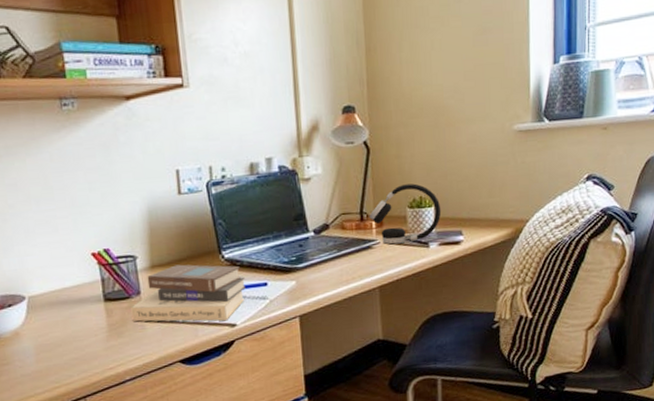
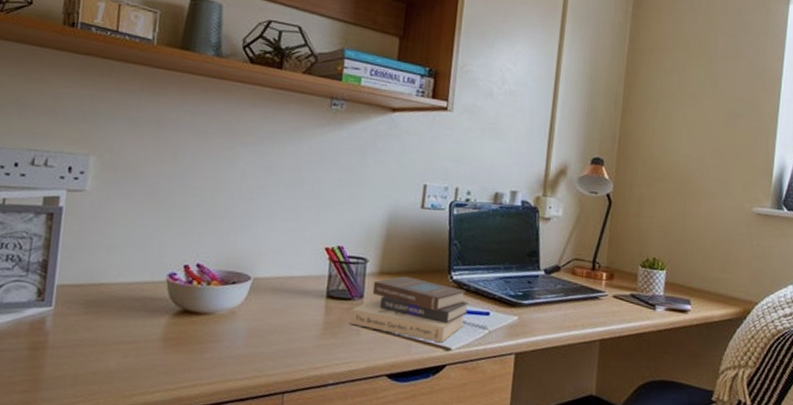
headphones: present [369,183,442,245] -> none [601,242,673,301]

